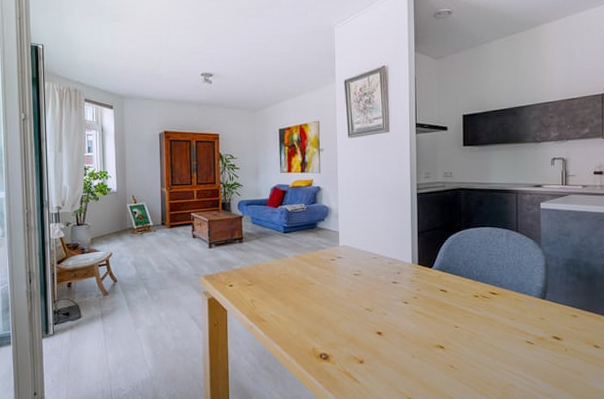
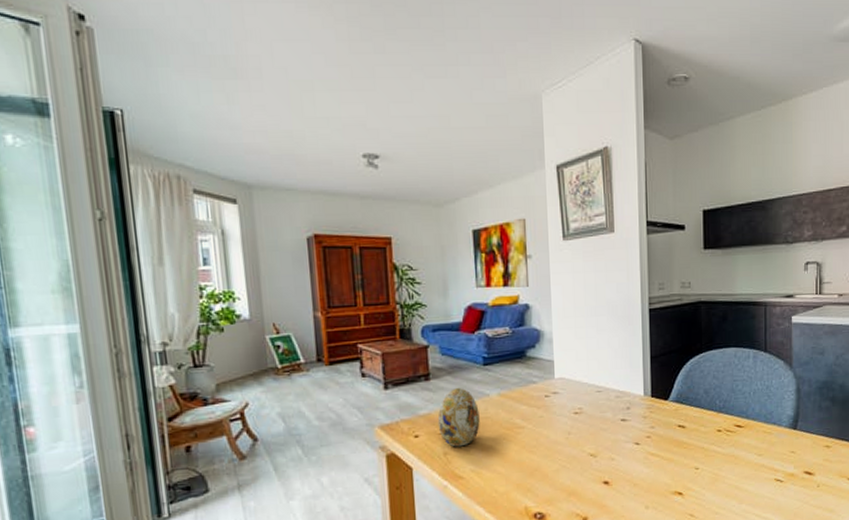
decorative egg: none [247,250,280,296] -> present [437,388,480,447]

